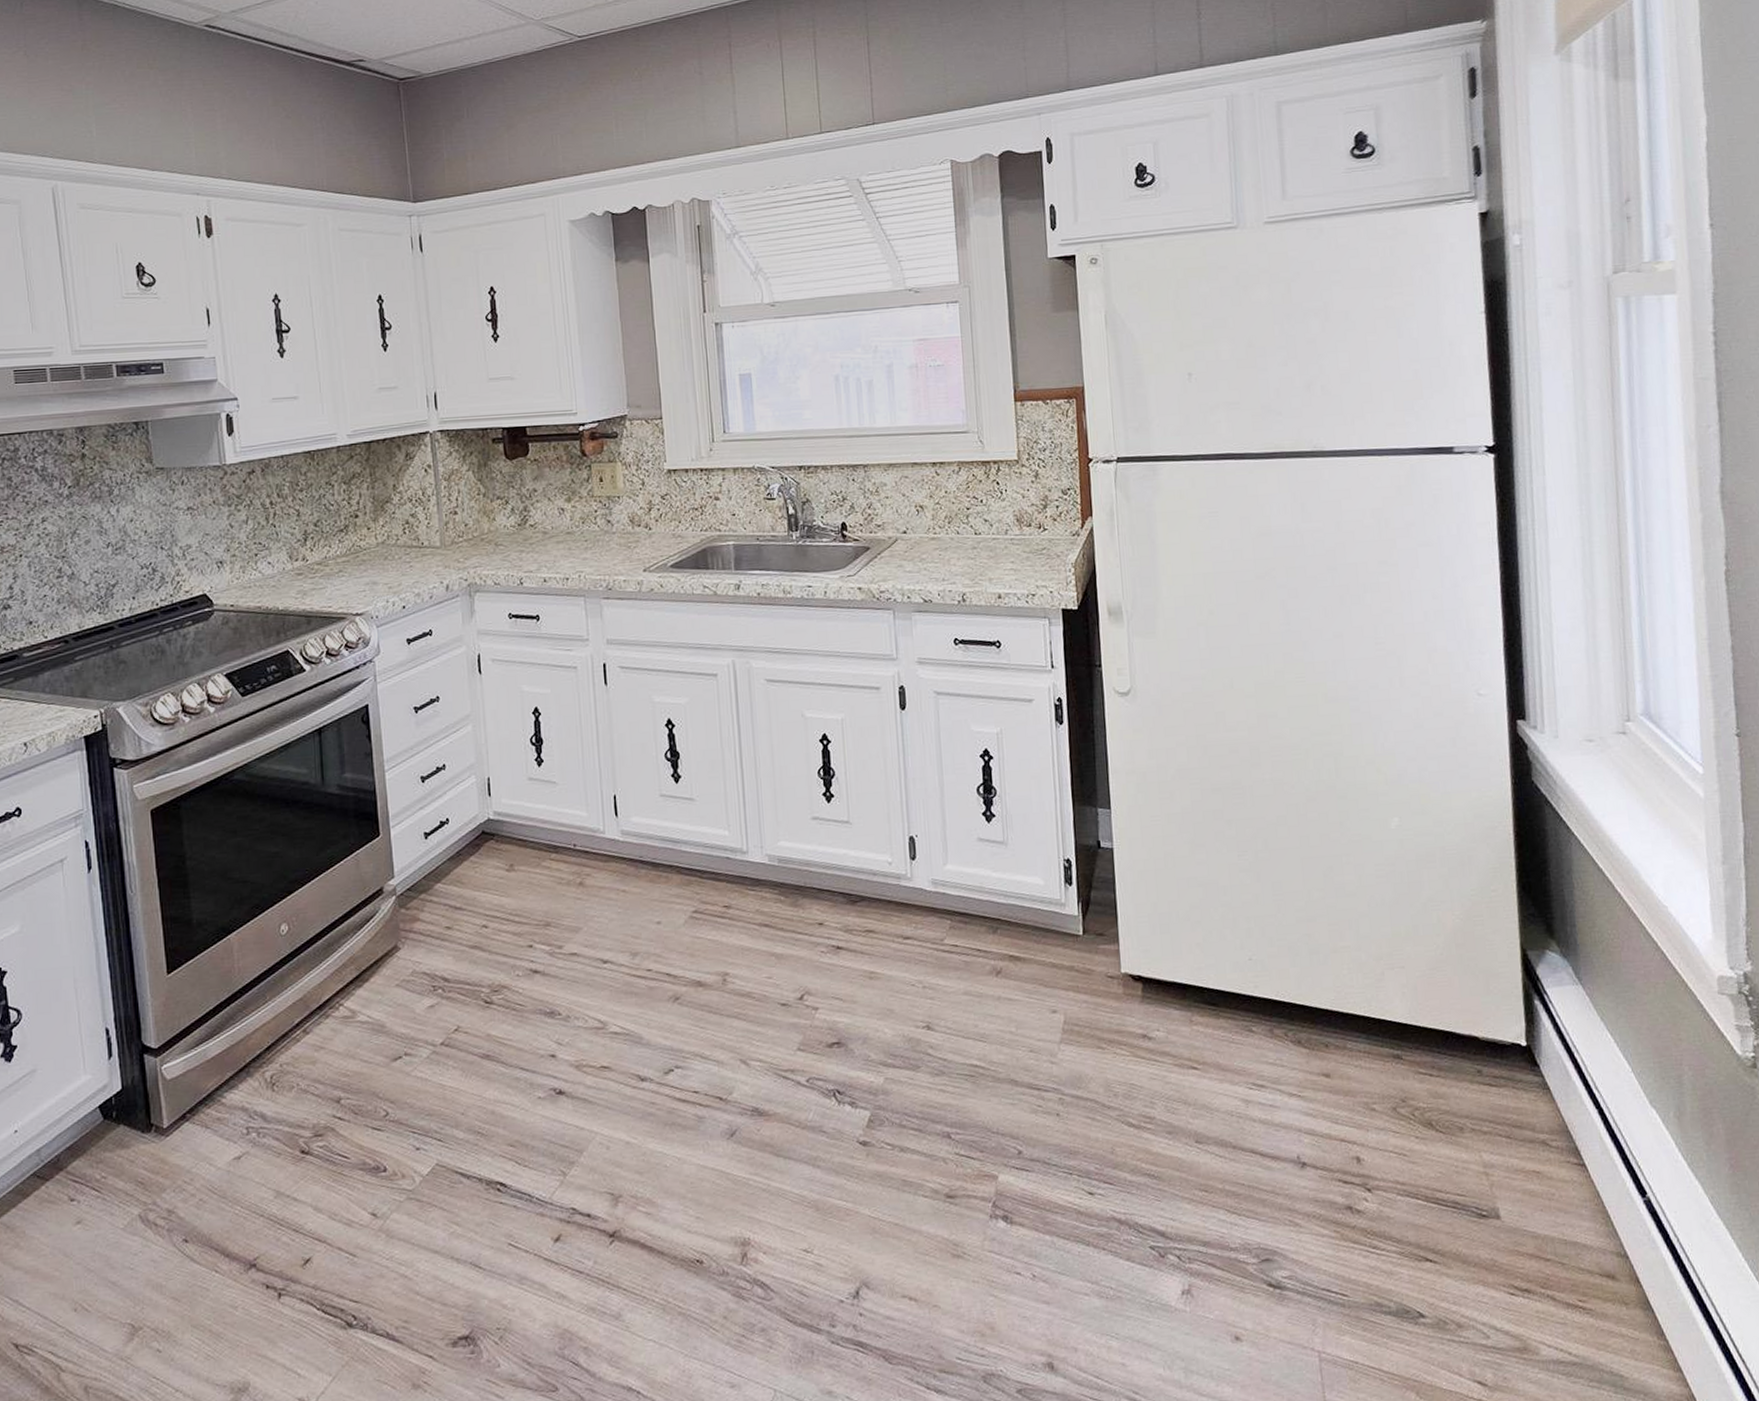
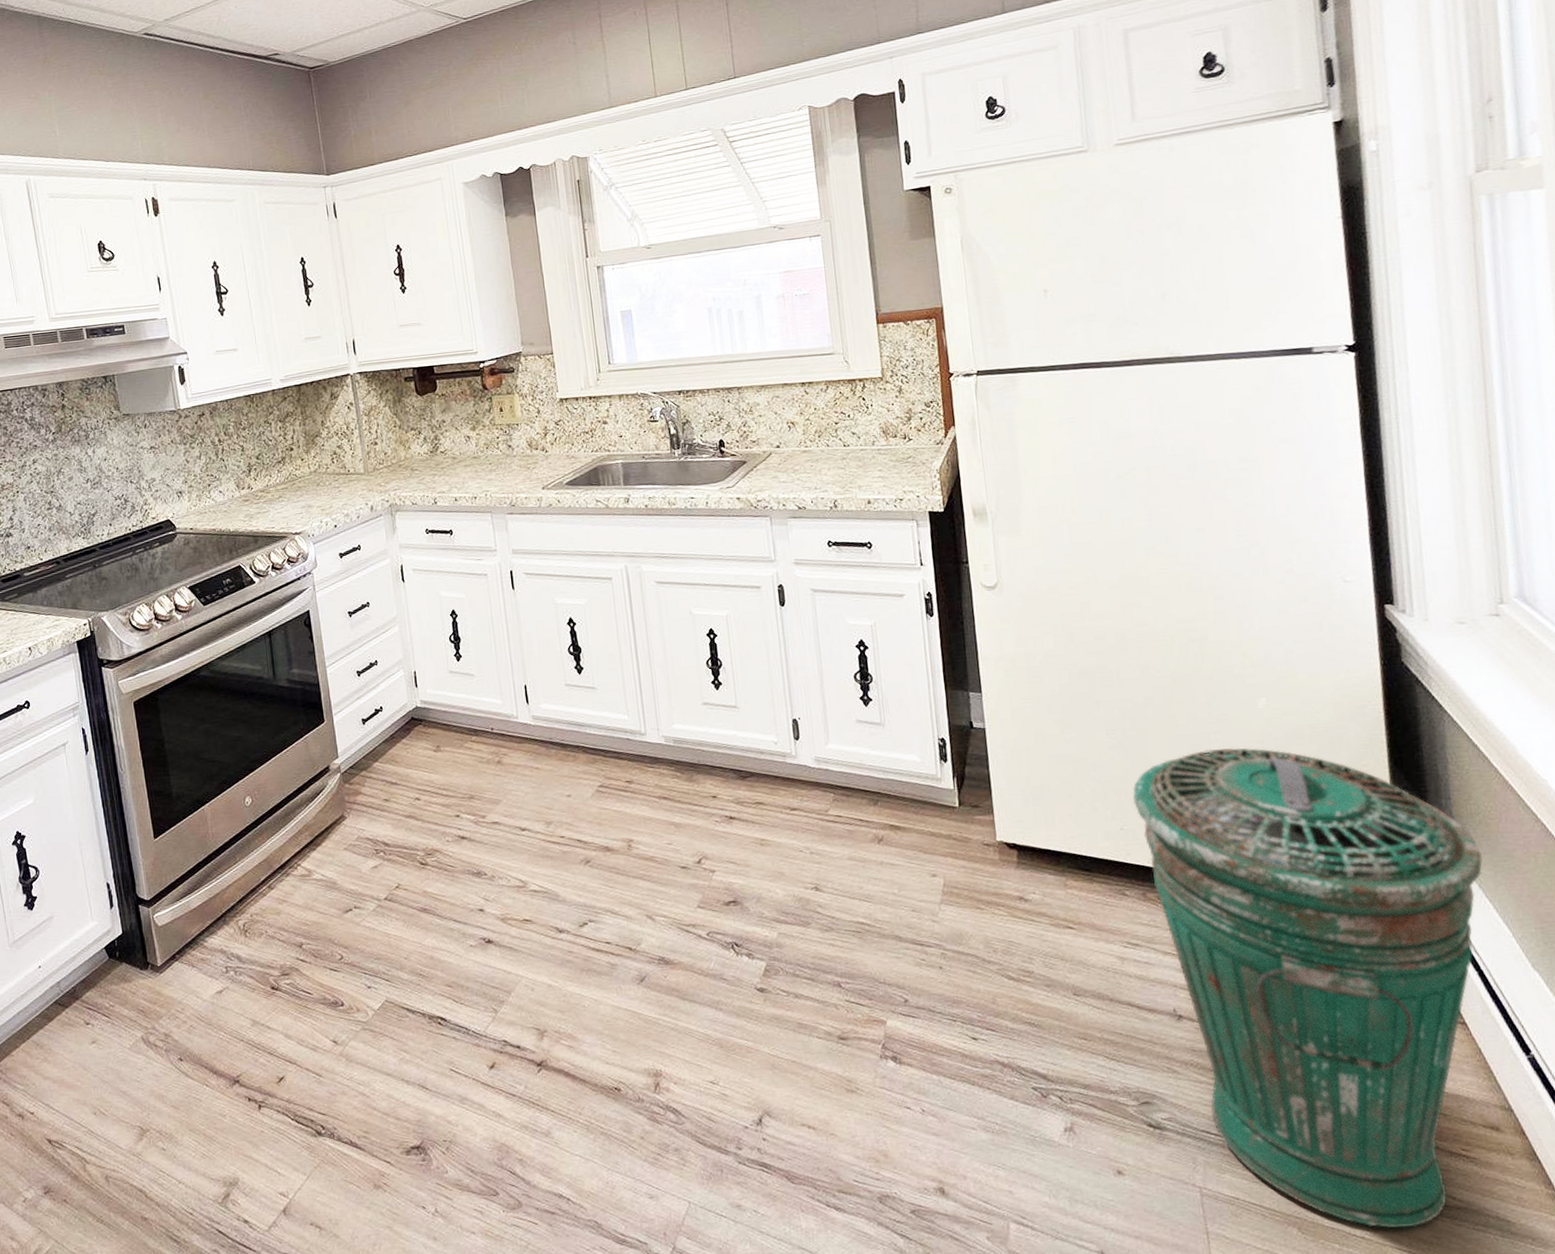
trash can: none [1262,870,1605,1388] -> present [1132,747,1483,1228]

